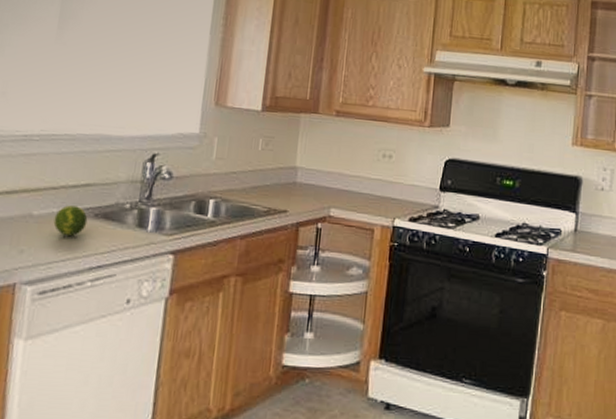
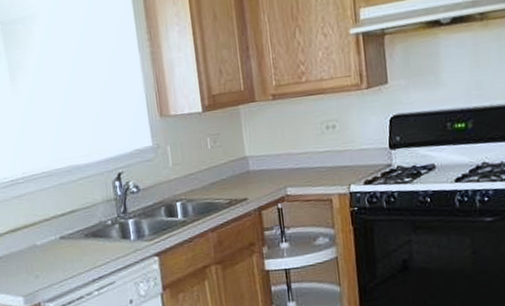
fruit: present [53,205,88,237] -> none [54,231,81,258]

